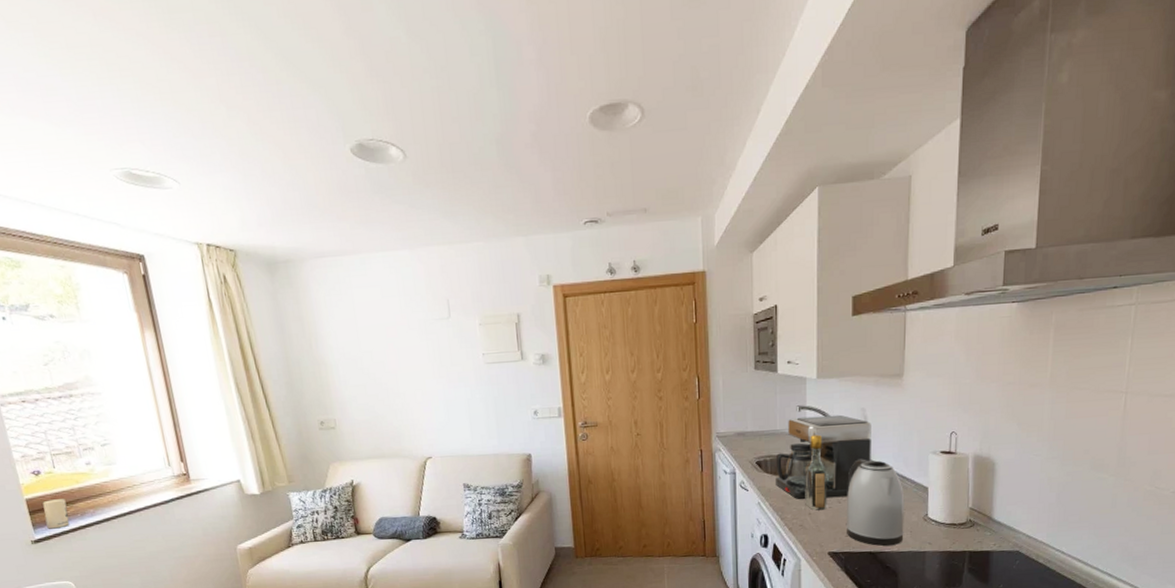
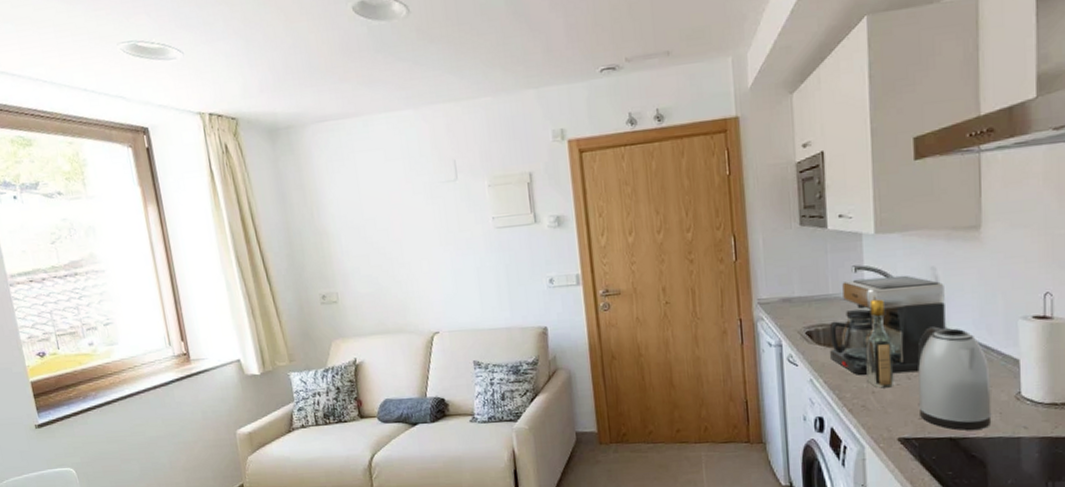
candle: present [42,499,70,529] -> none [47,381,72,413]

